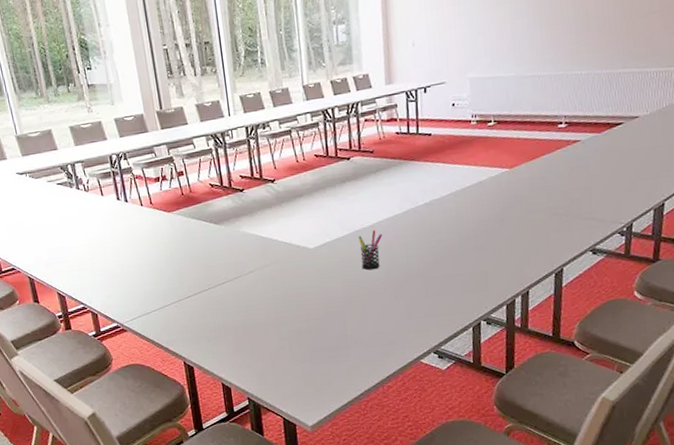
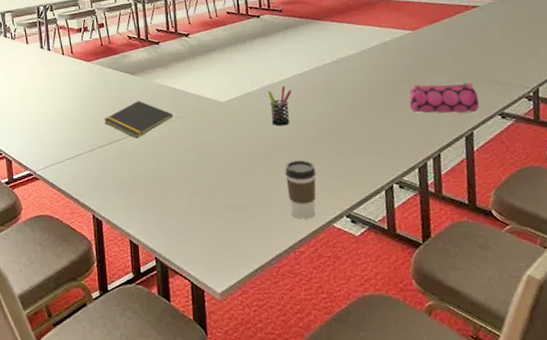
notepad: none [190,250,260,288] -> present [104,101,173,139]
coffee cup: none [374,302,406,357] -> present [285,160,316,219]
pencil case: none [501,218,572,252] -> present [409,81,480,114]

